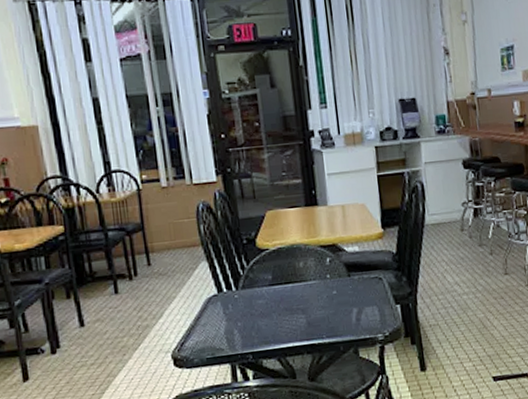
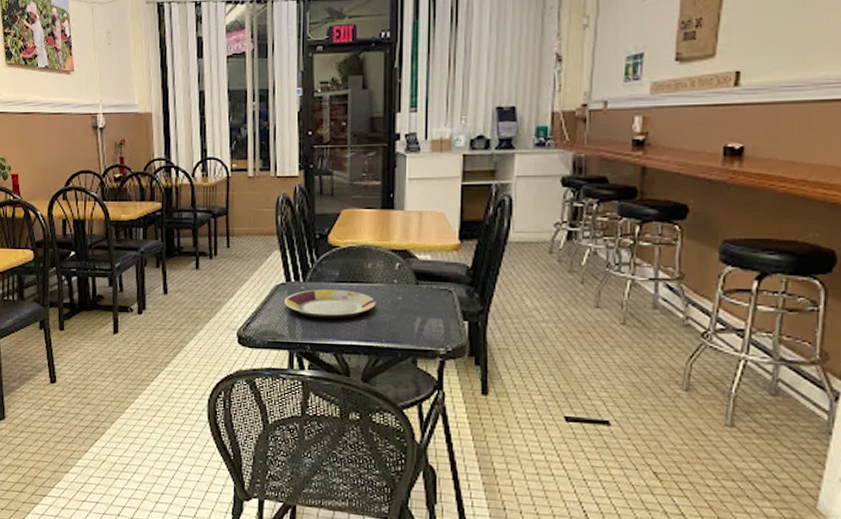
plate: none [218,291,313,326] -> present [284,289,376,319]

